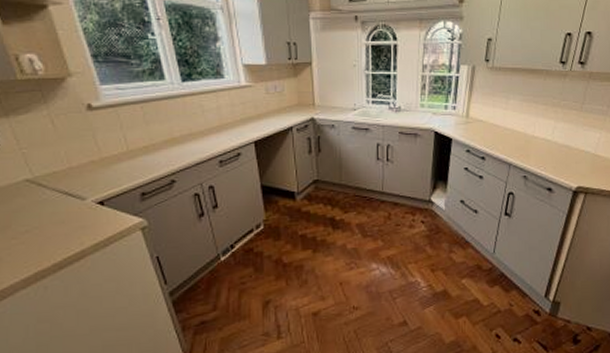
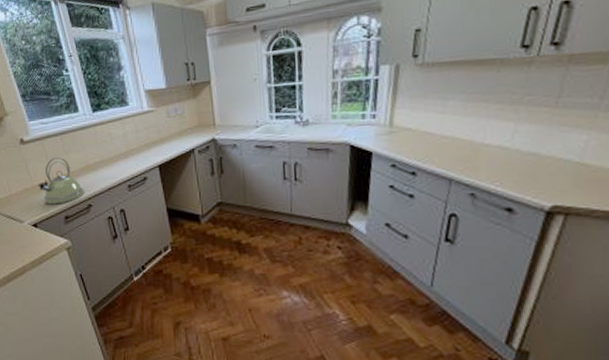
kettle: none [108,126,167,180] -> present [38,156,85,205]

